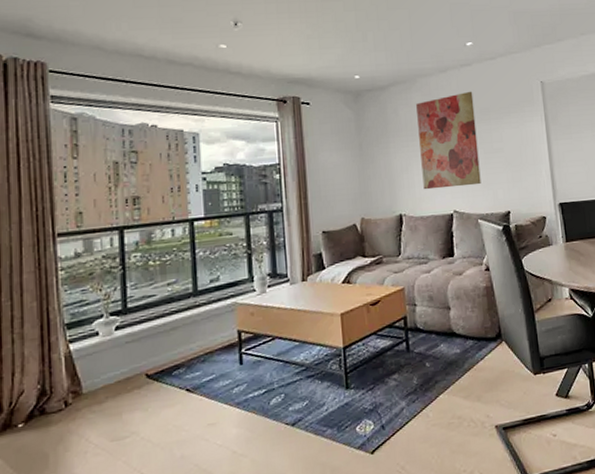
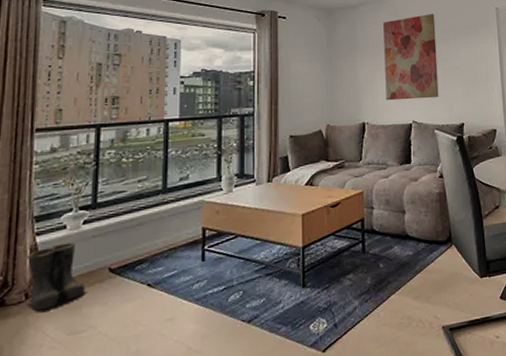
boots: none [63,349,128,420] -> present [27,242,89,313]

